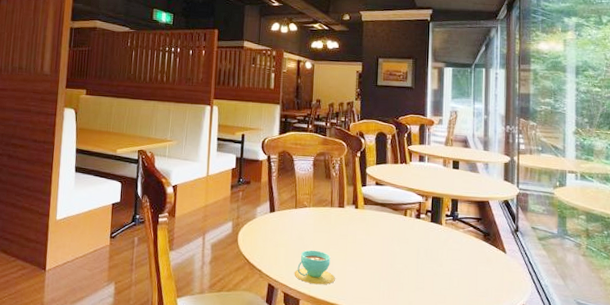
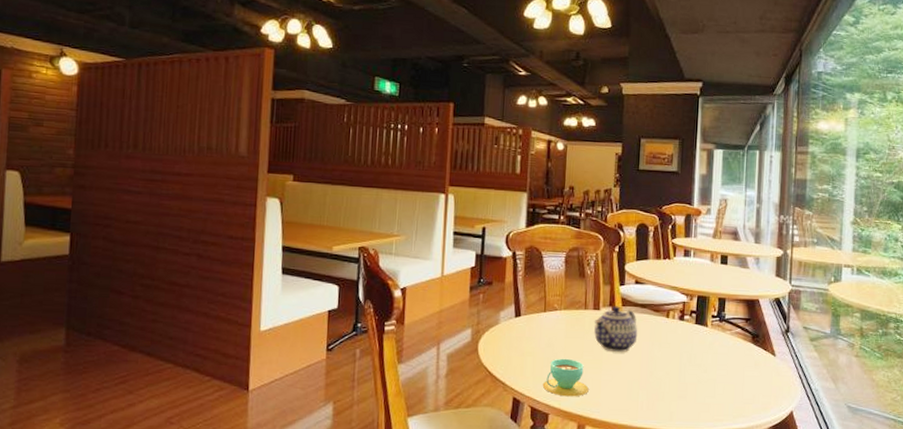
teapot: none [339,204,379,247] -> present [594,306,638,353]

